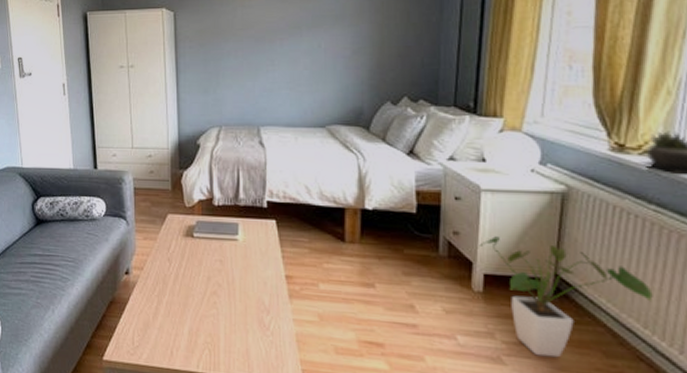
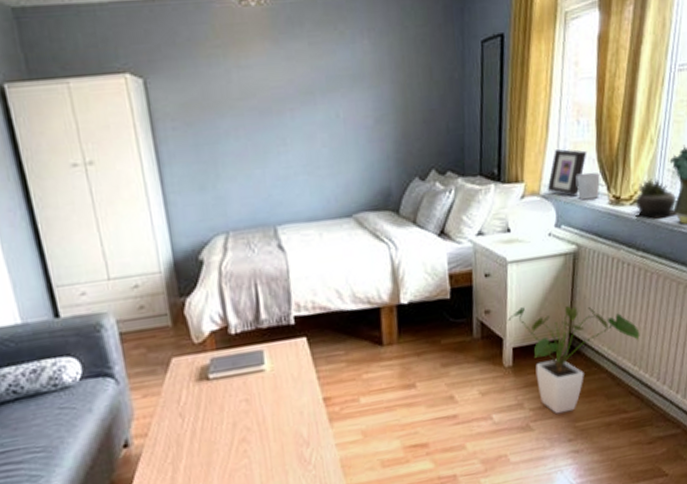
picture frame: none [530,91,582,138] -> present [547,149,587,197]
candle holder: none [568,116,598,143] -> present [577,172,600,201]

